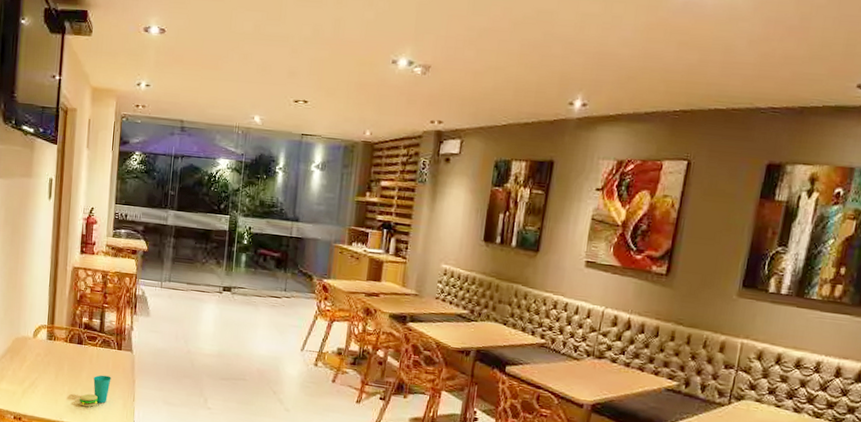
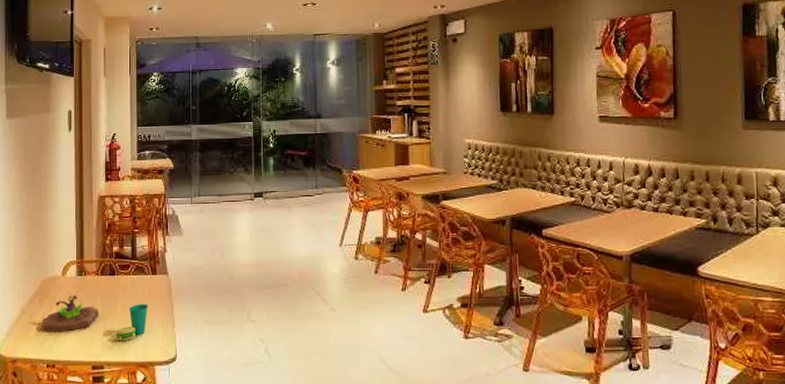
succulent planter: none [12,356,65,390] -> present [42,295,99,332]

